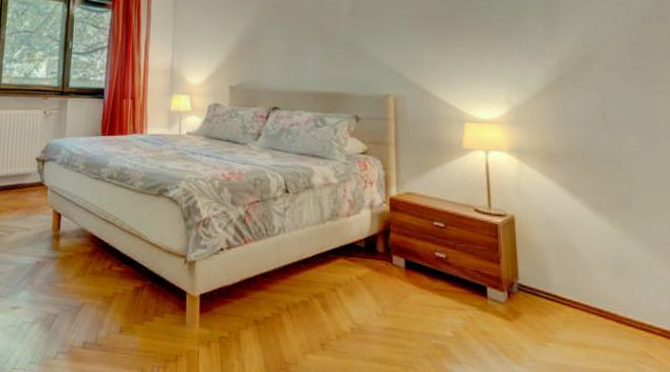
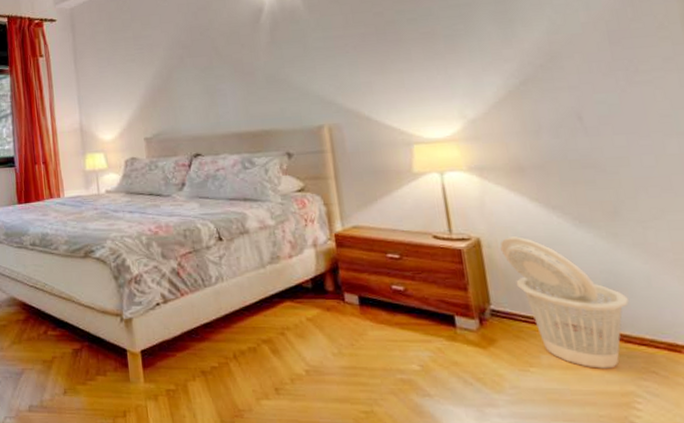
laundry basket: none [530,217,634,350] -> present [499,236,630,369]

